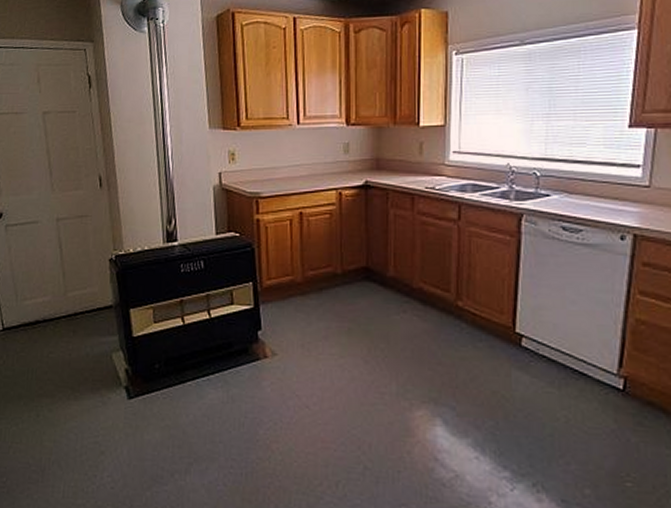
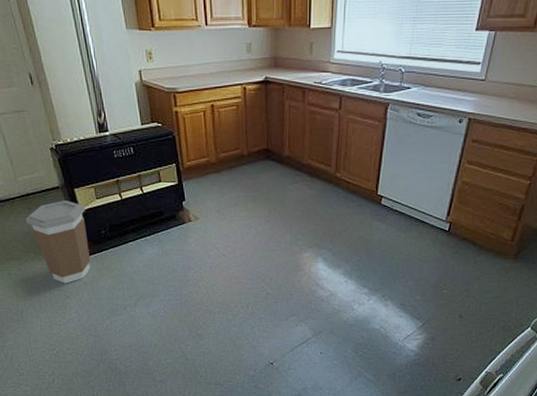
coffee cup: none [67,323,140,434] -> present [25,201,90,284]

